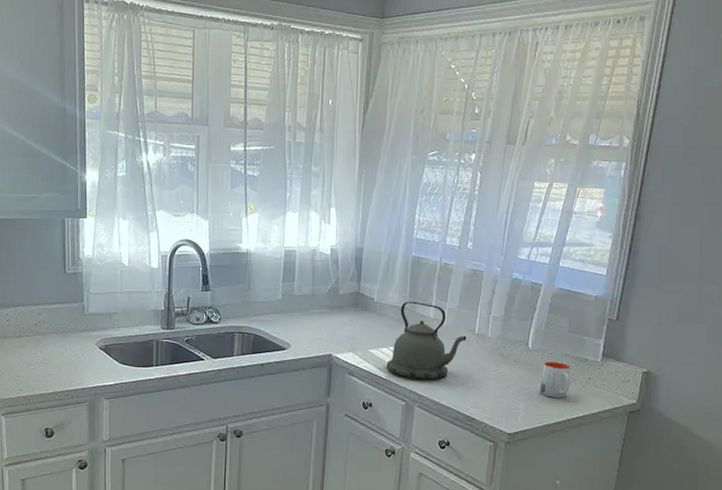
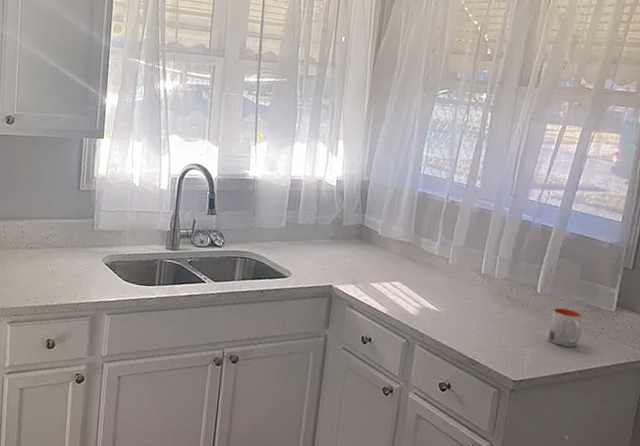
kettle: present [386,301,467,380] -> none [387,236,472,319]

